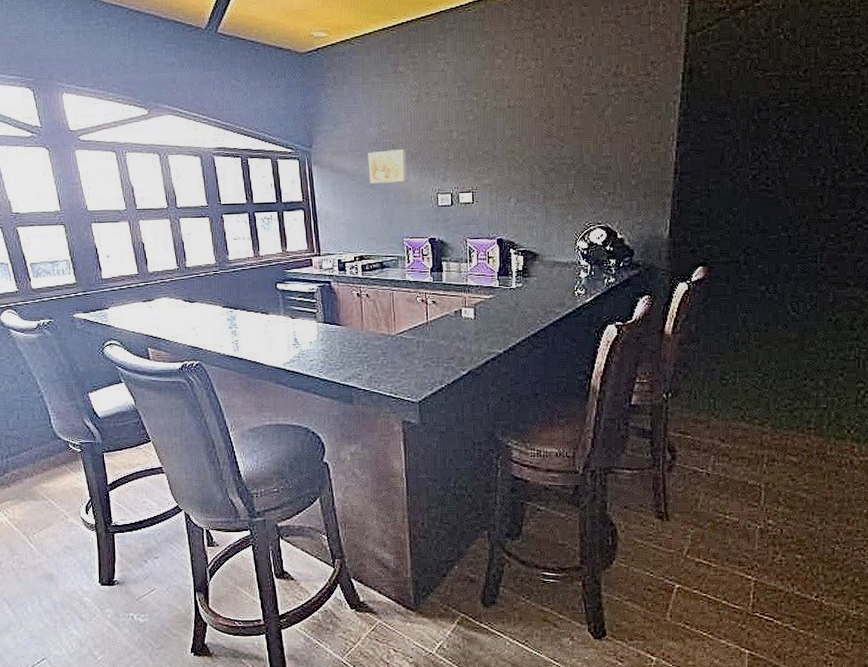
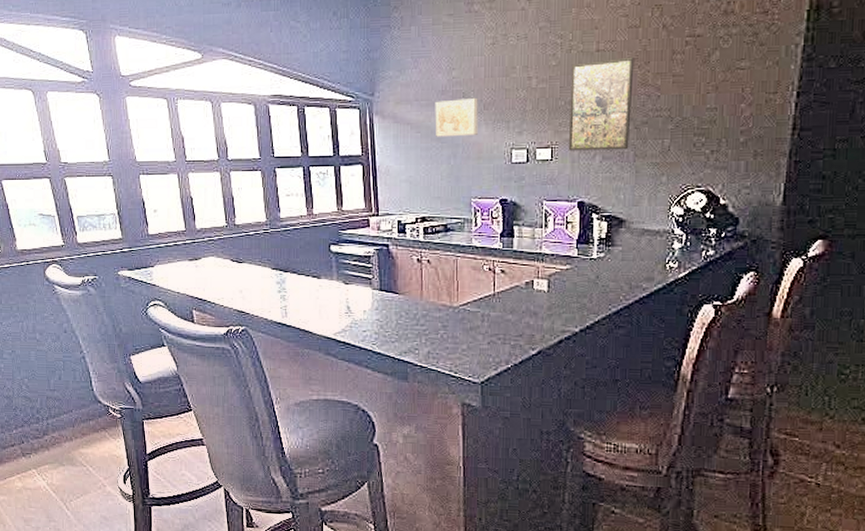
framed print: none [486,112,541,195] -> present [568,56,634,151]

